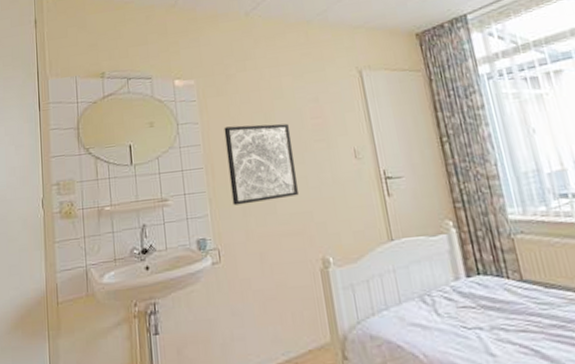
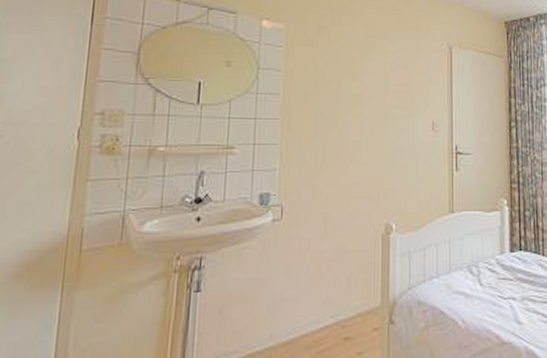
wall art: present [224,123,299,206] -> none [305,80,375,162]

